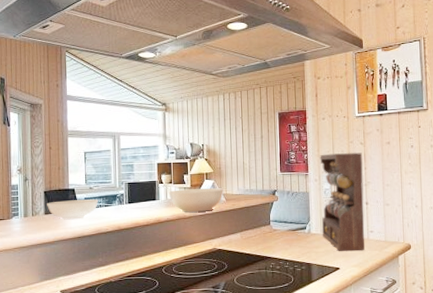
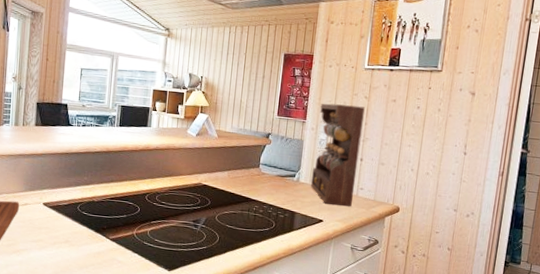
bowl: present [47,199,99,220] -> none [38,114,90,135]
bowl: present [169,188,223,212] -> none [161,119,217,145]

